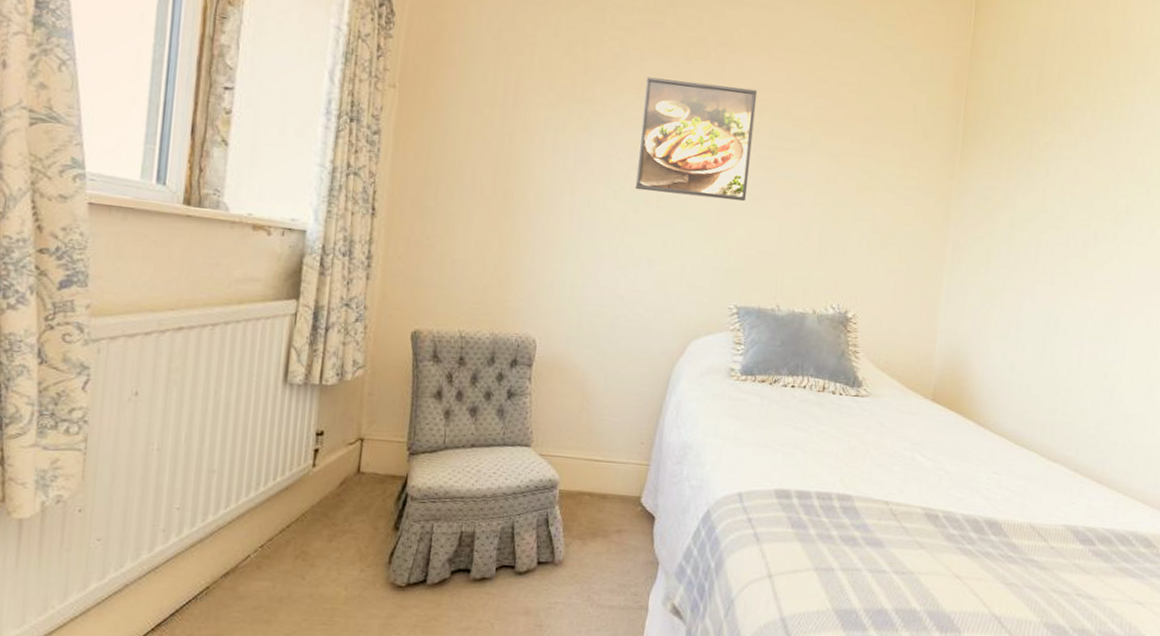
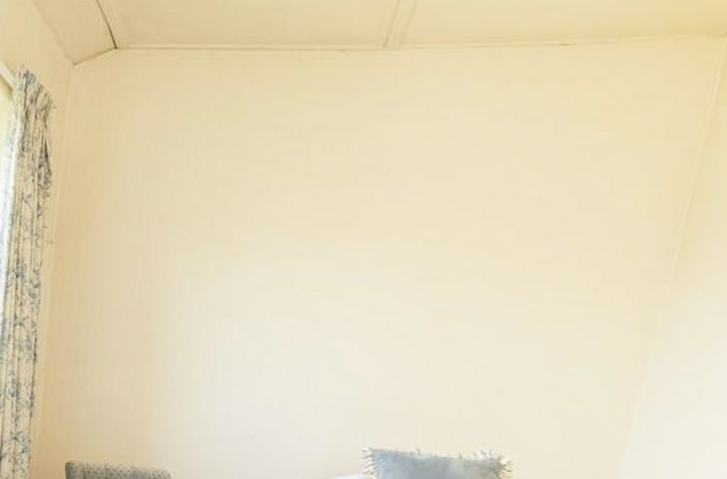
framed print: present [635,77,758,201] -> none [269,211,411,339]

